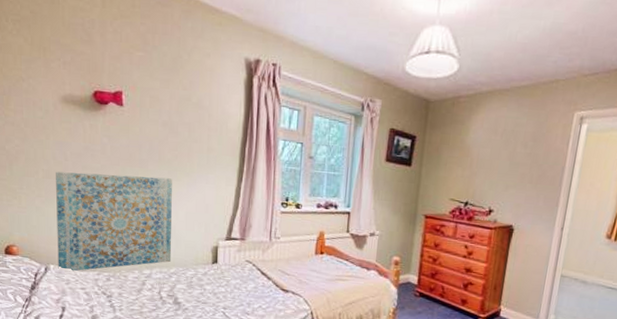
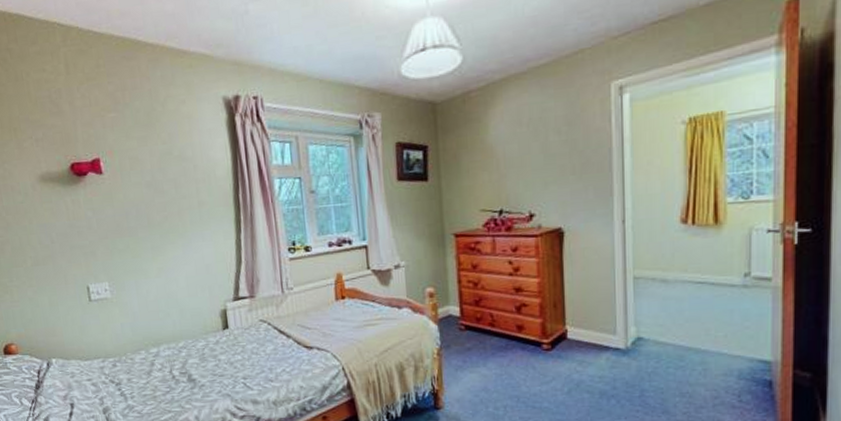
wall art: present [56,171,172,272] -> none [44,243,179,364]

